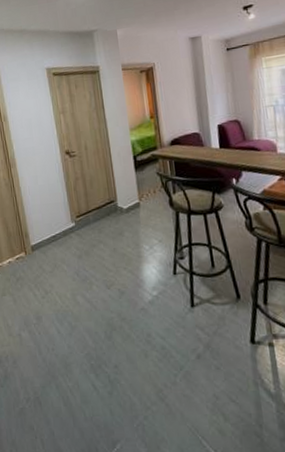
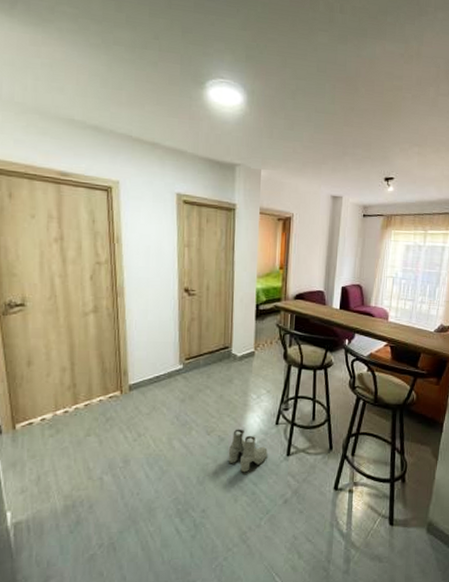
boots: none [130,281,171,327] -> present [228,429,268,473]

